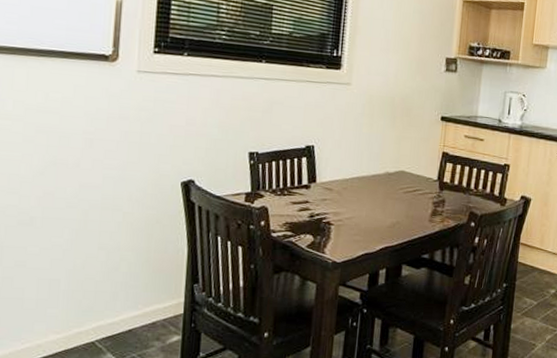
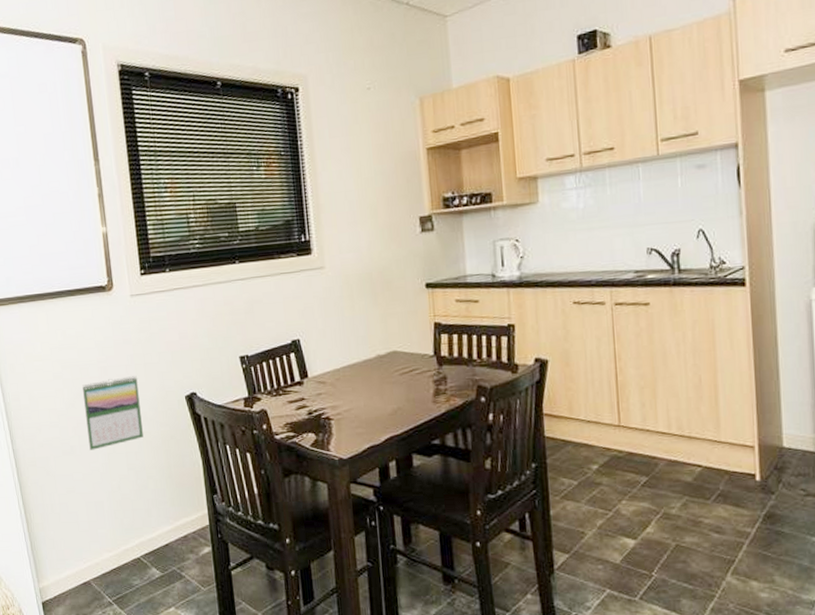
calendar: none [54,152,128,224] -> present [82,376,143,450]

